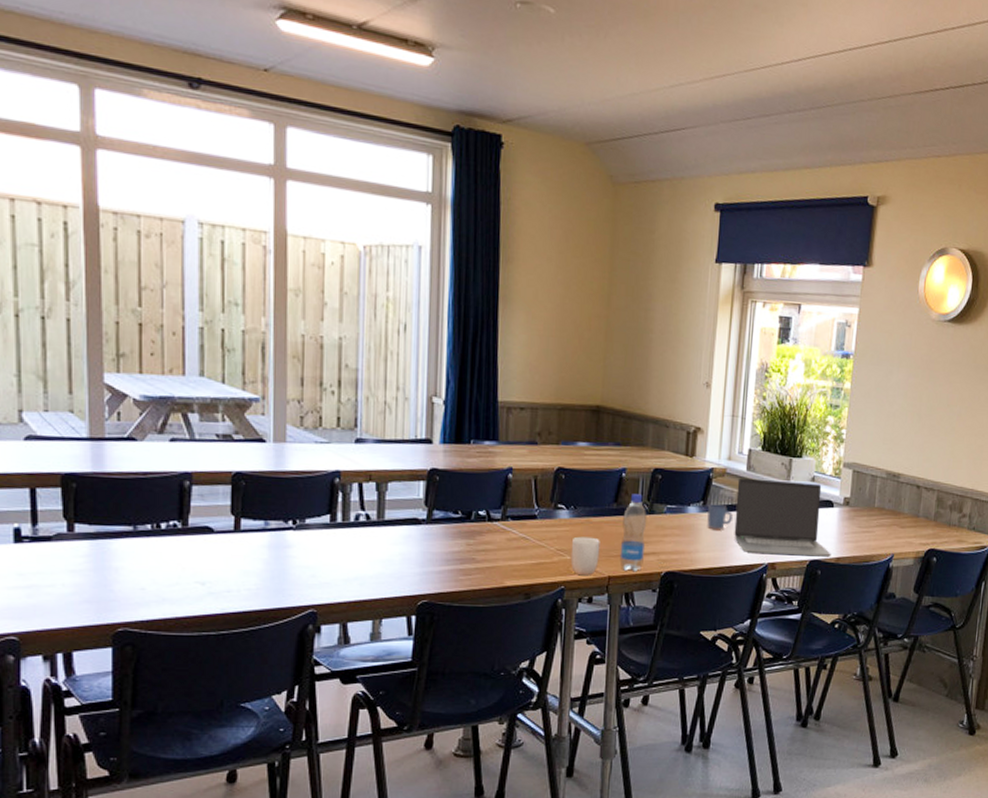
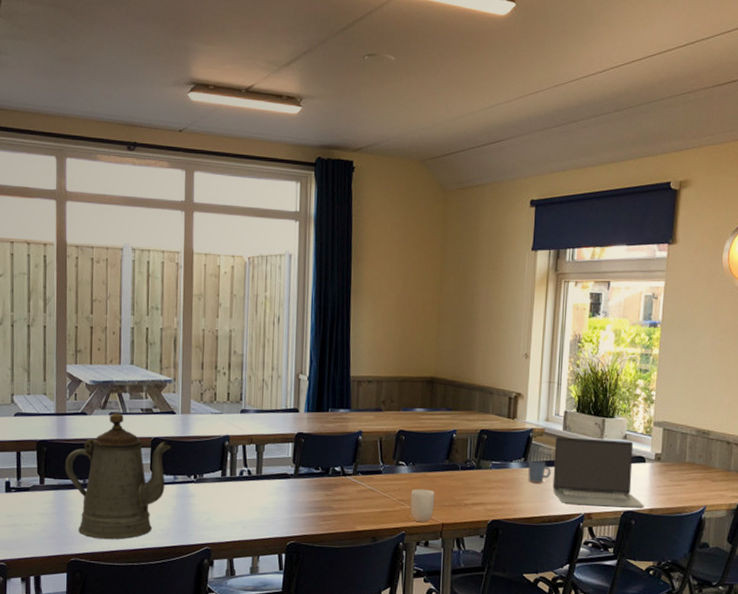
coffee pot: none [106,438,260,603] -> present [65,412,171,540]
bottle: present [619,494,647,571] -> none [451,452,475,519]

